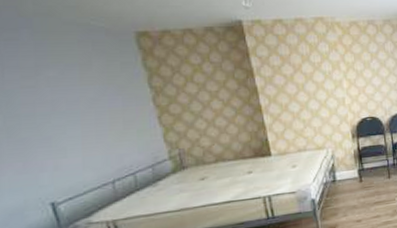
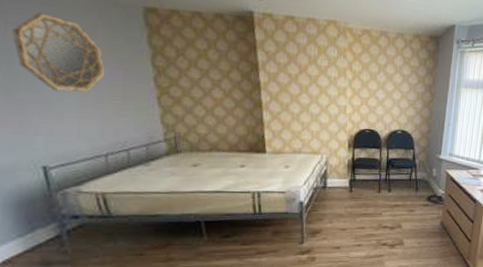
home mirror: none [10,52,105,126] -> present [13,12,106,92]

